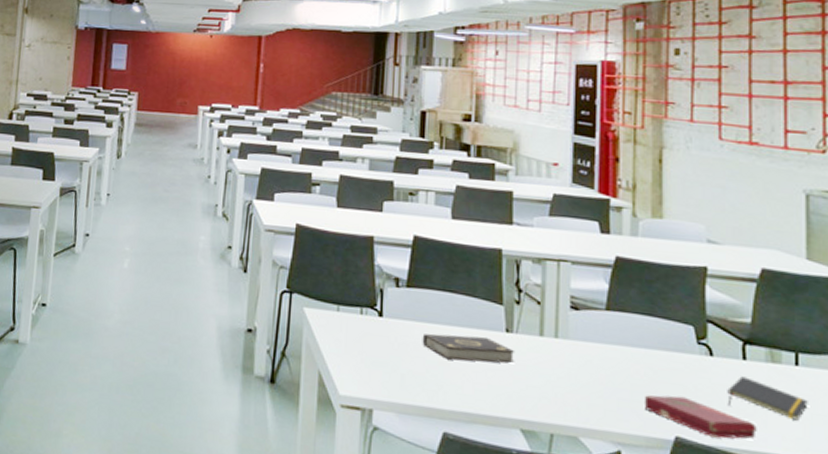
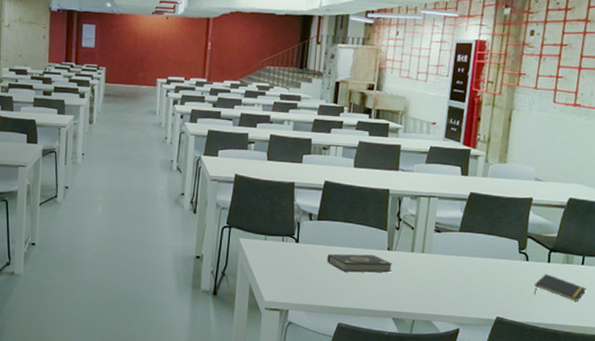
book: present [644,395,757,440] -> none [478,289,551,317]

